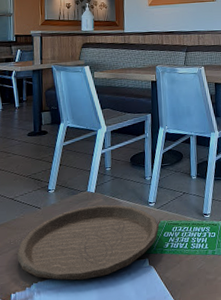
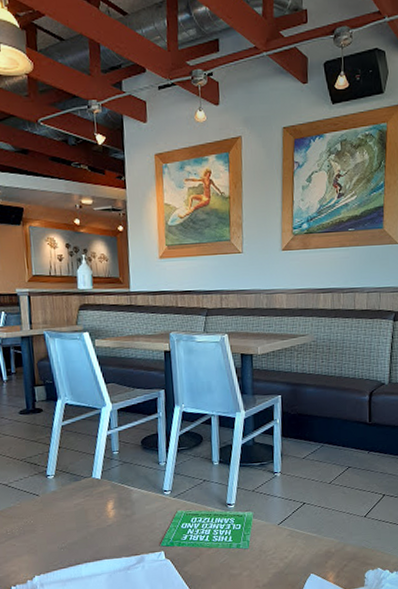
plate: present [16,204,159,280] -> none [14,492,176,574]

